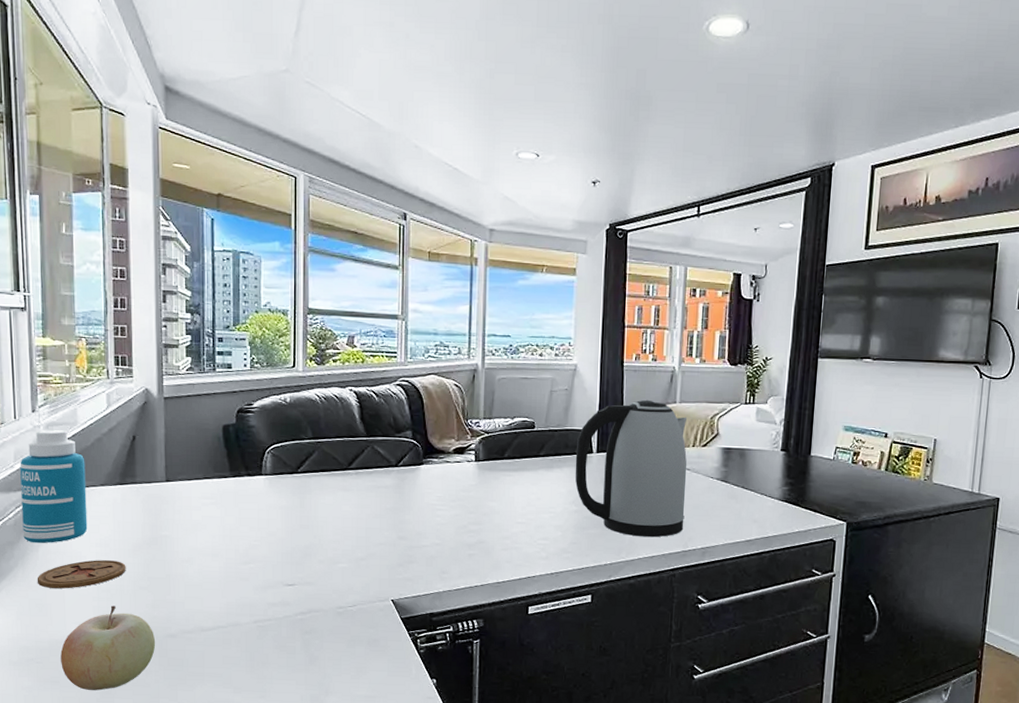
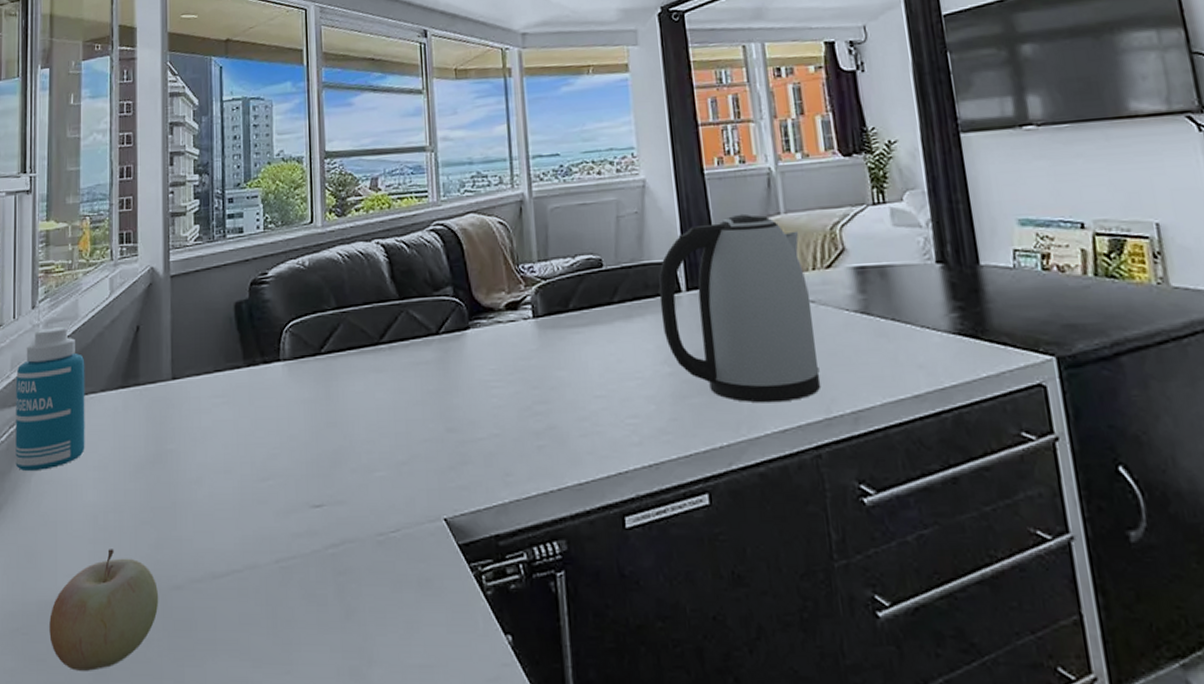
coaster: present [37,560,126,589] -> none [27,488,126,530]

